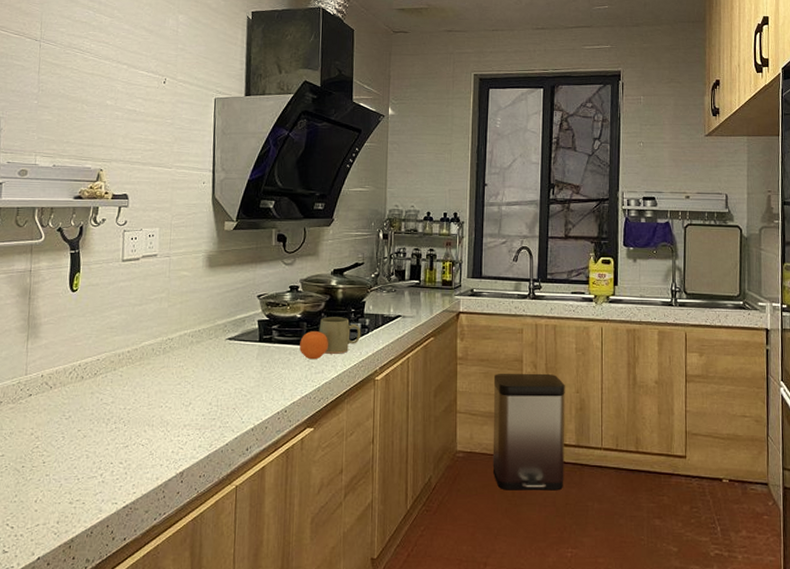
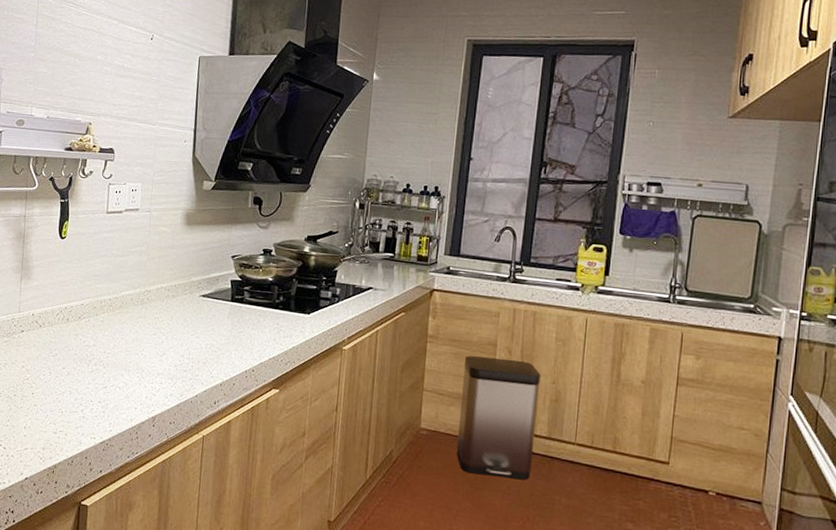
fruit: present [299,331,329,360] -> none [269,295,299,324]
mug: present [319,317,361,354] -> none [289,282,332,321]

